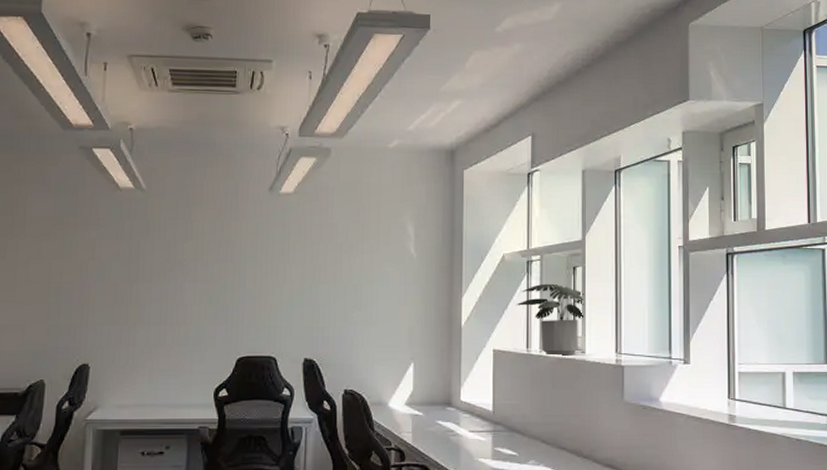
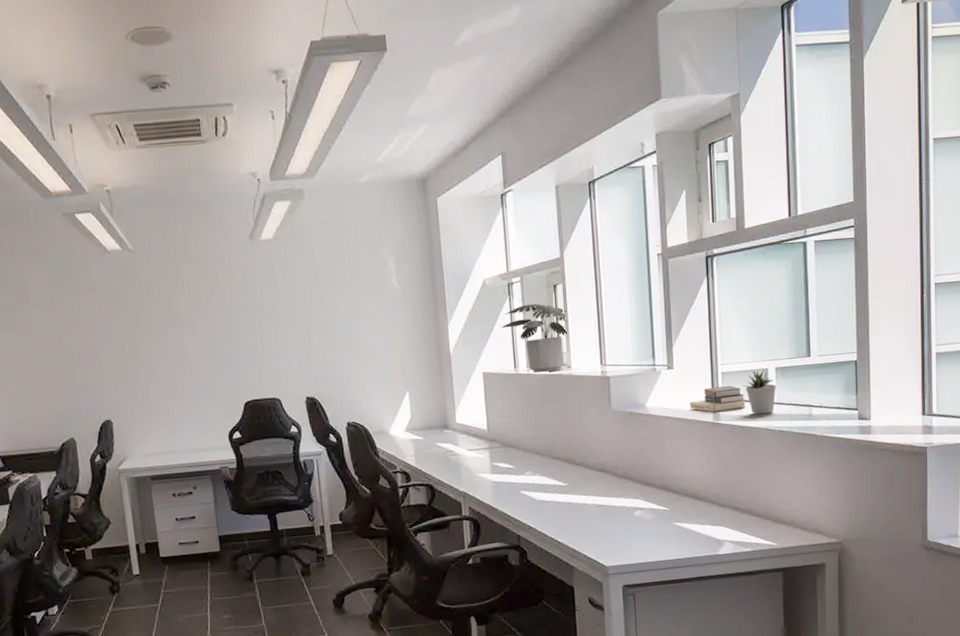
books: none [705,387,763,413] -> present [690,386,747,413]
potted plant: none [759,372,793,419] -> present [742,369,776,415]

